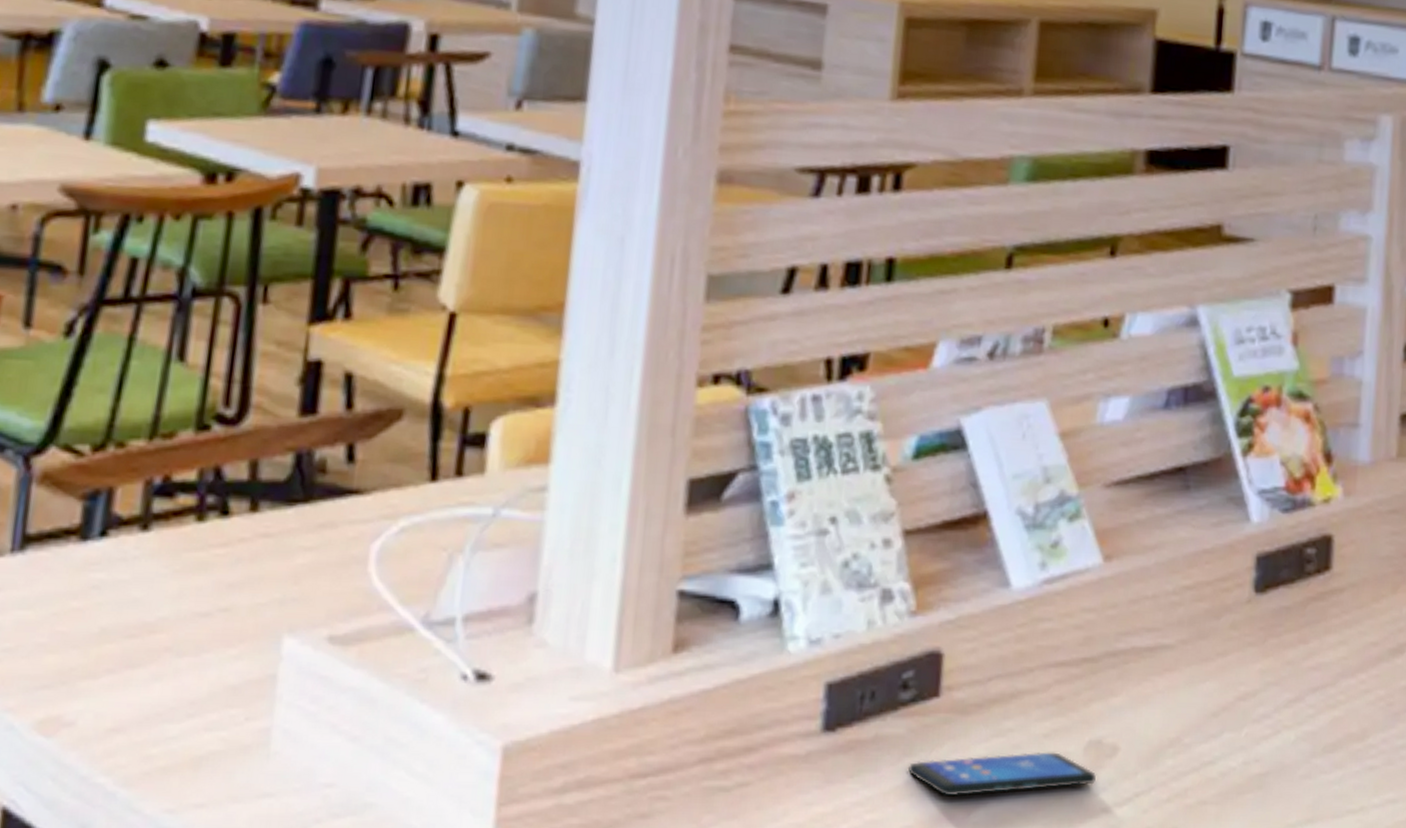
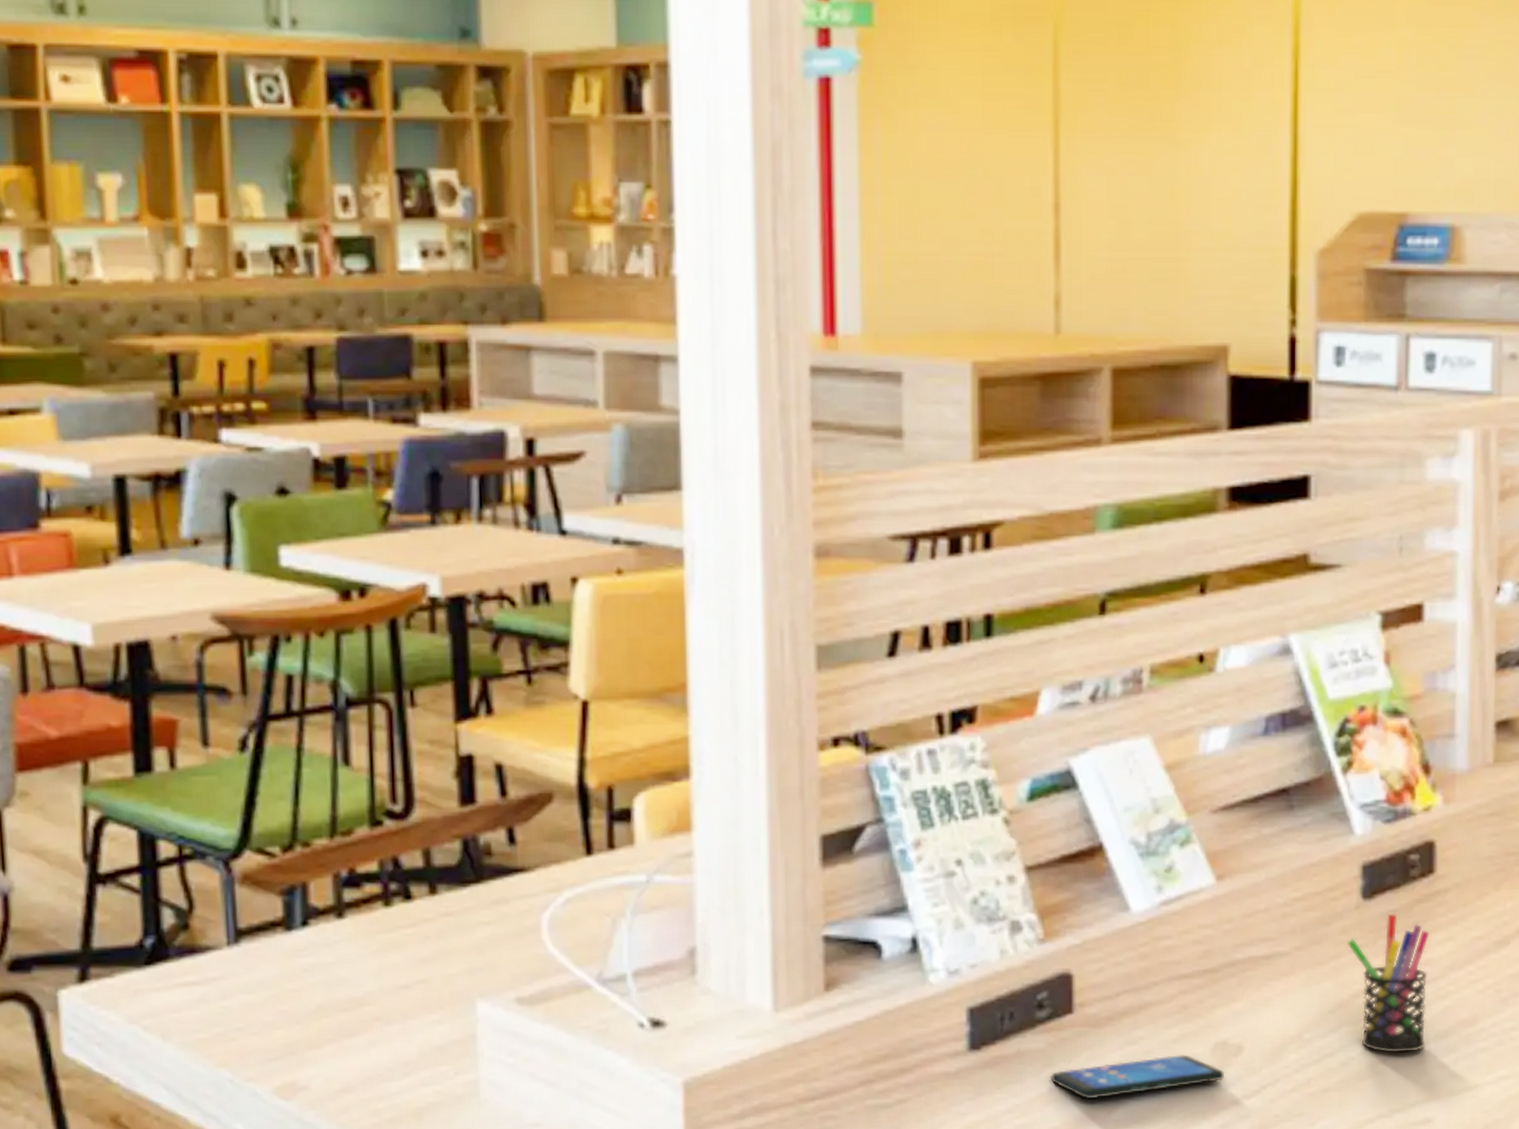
pen holder: none [1235,610,1323,766] -> present [1347,913,1430,1053]

